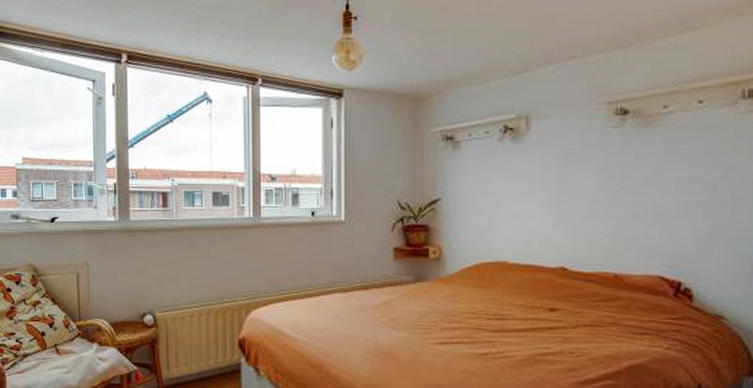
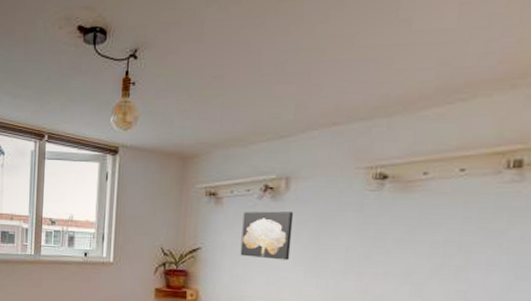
wall art: none [483,154,537,207] -> present [240,211,294,260]

